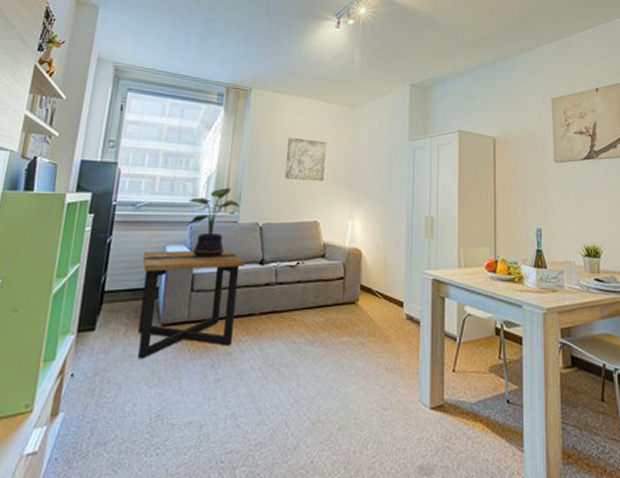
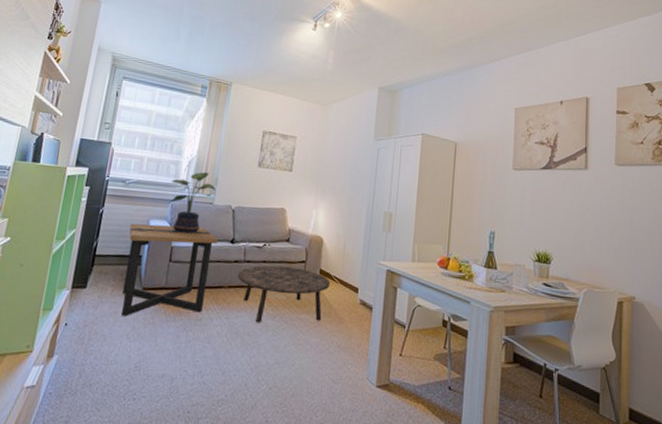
coffee table: none [269,285,373,351] -> present [237,265,330,323]

